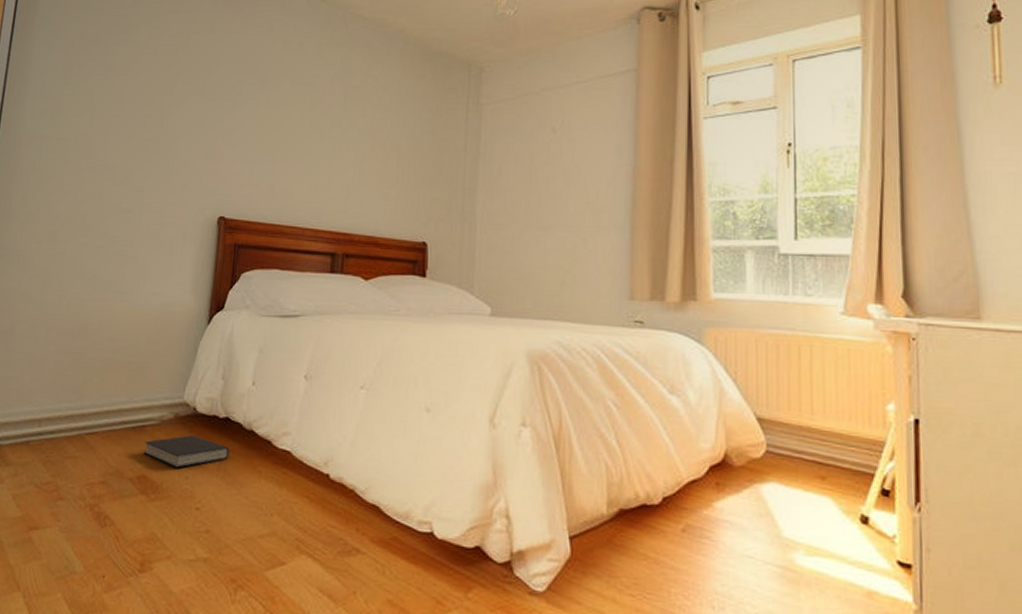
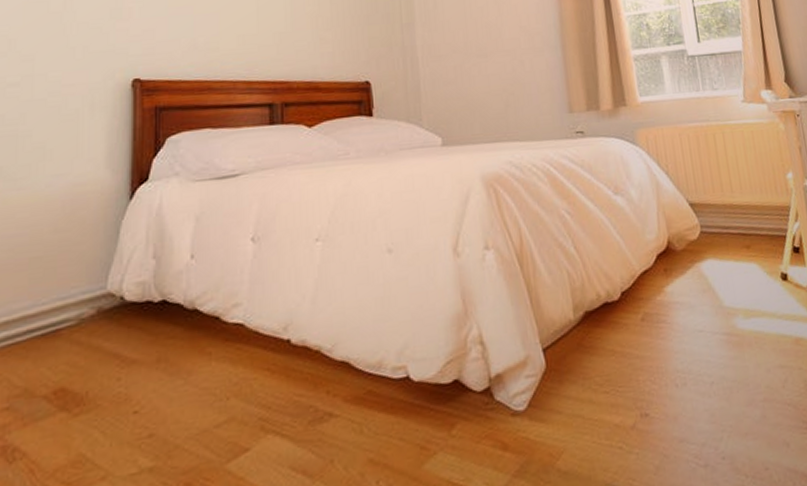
book: present [144,435,230,468] -> none [60,328,170,371]

